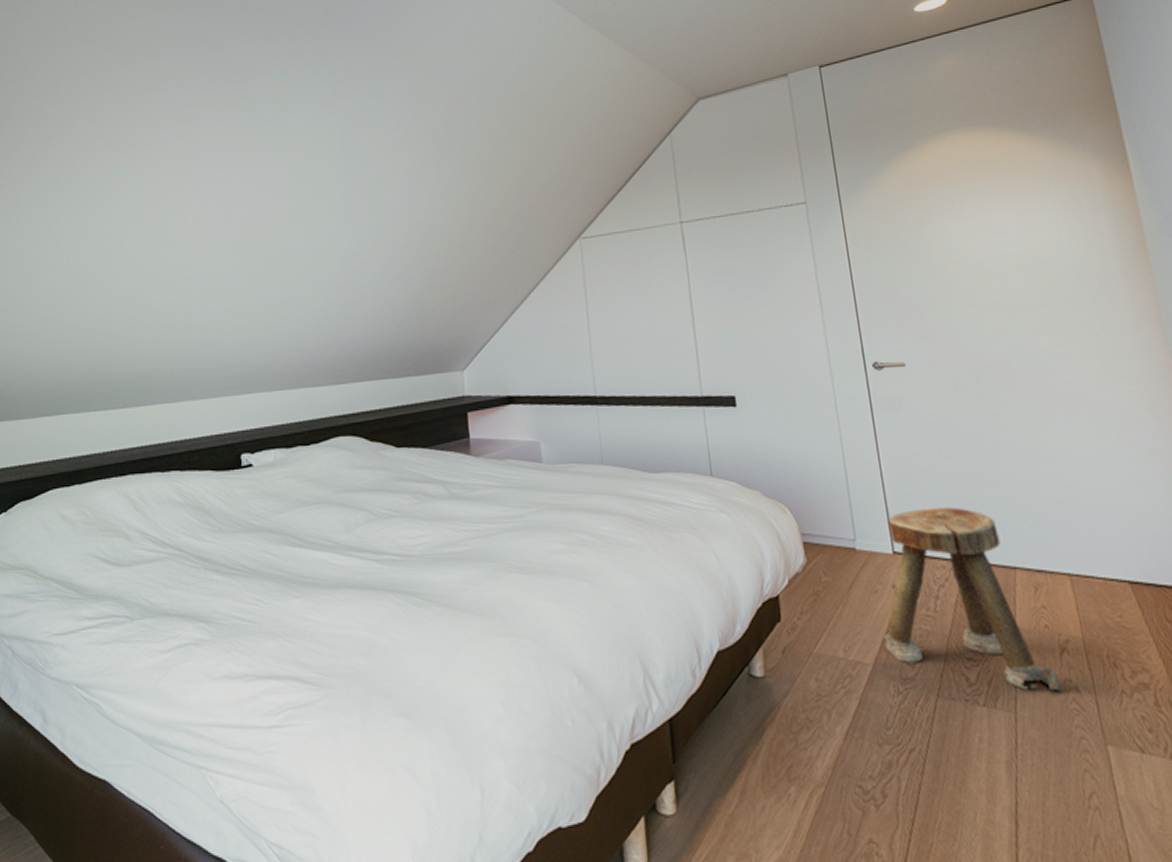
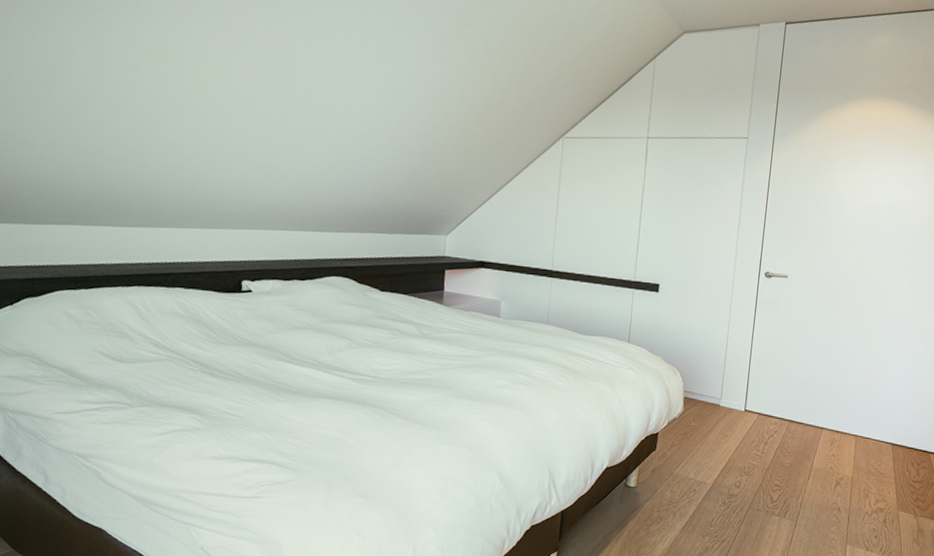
stool: present [884,507,1062,692] -> none [723,382,830,510]

